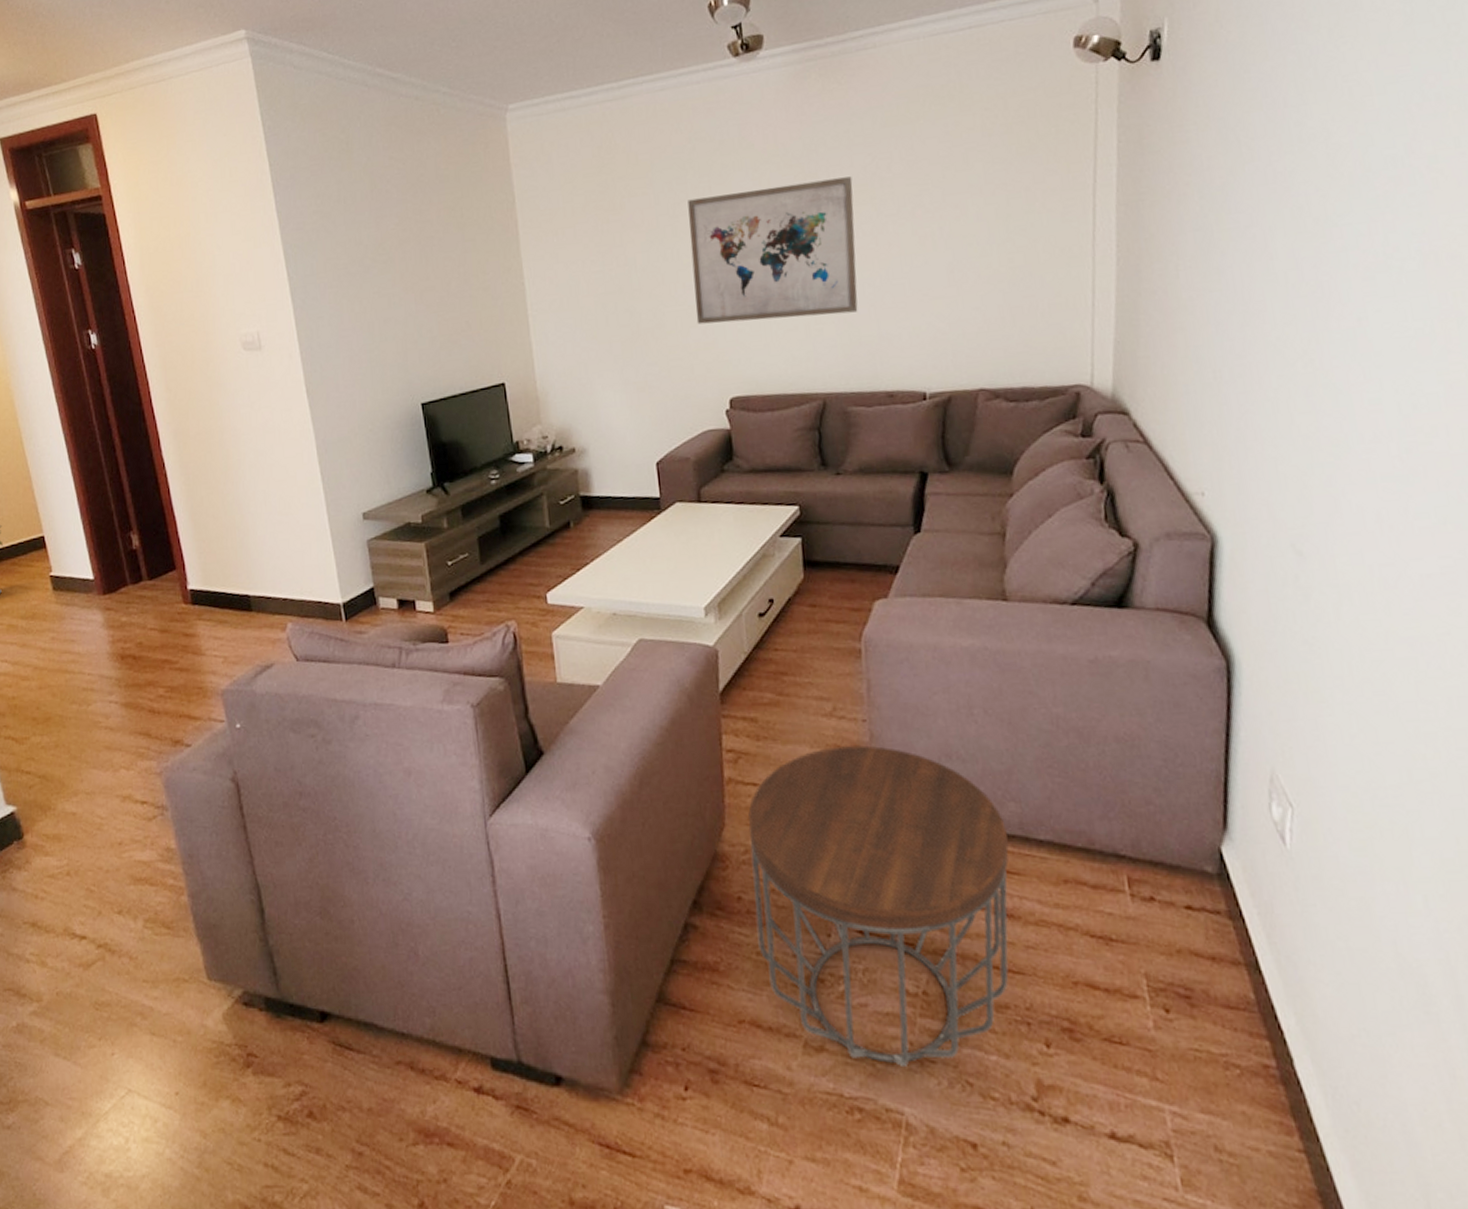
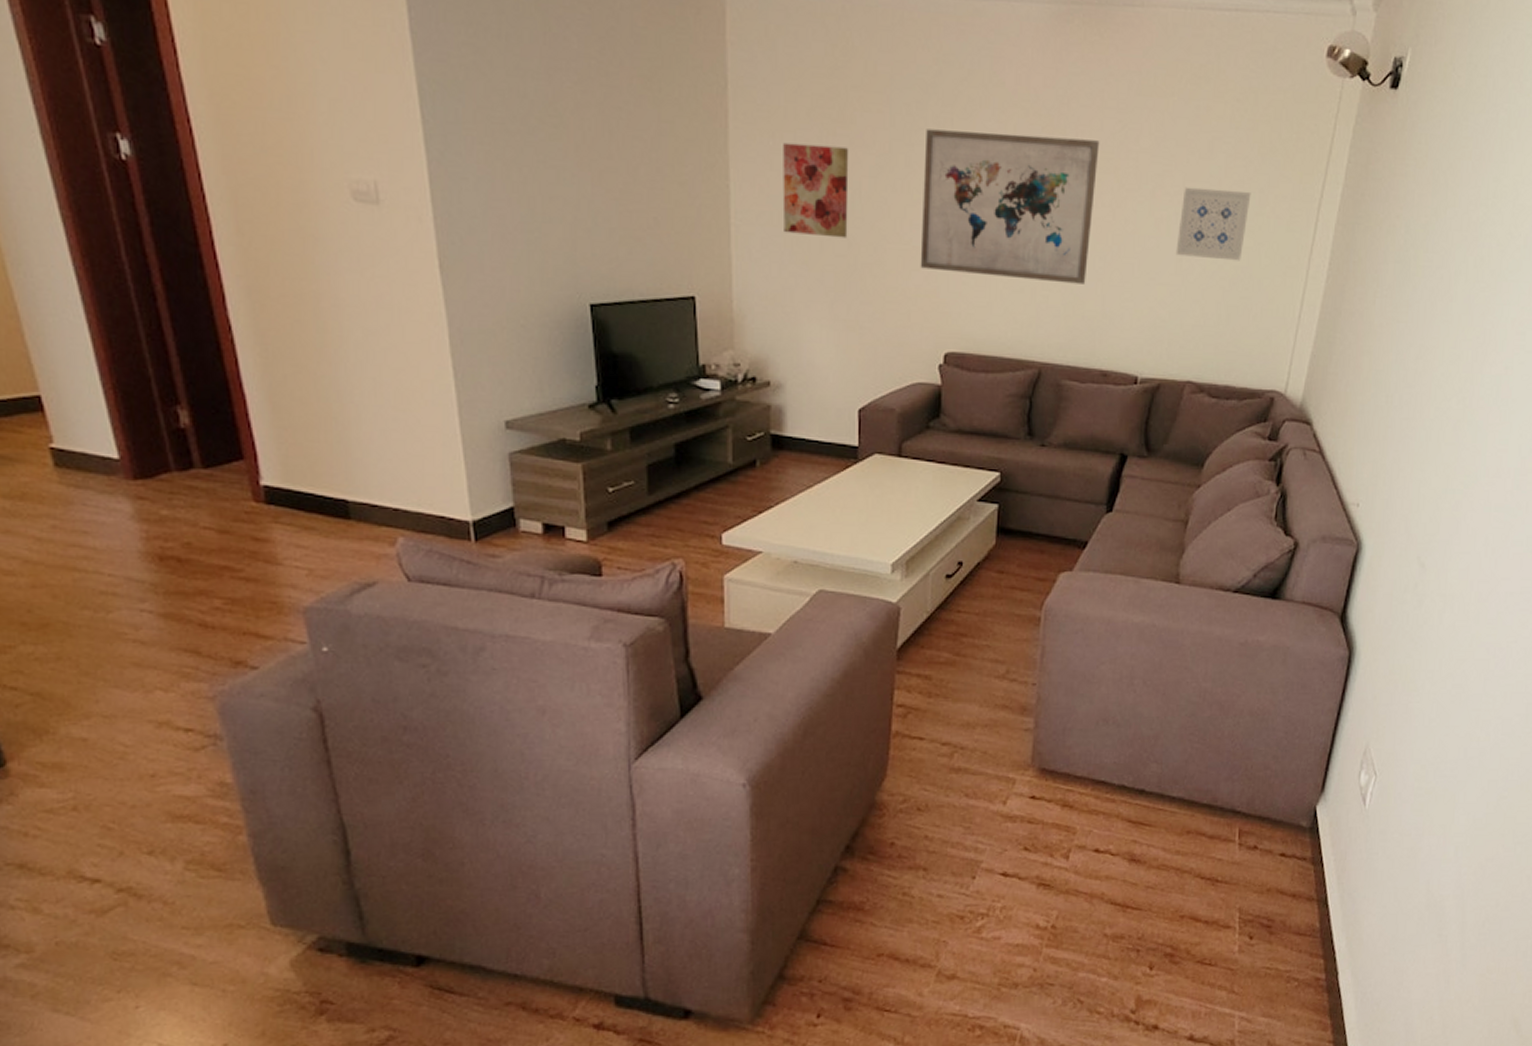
wall art: none [565,230,629,315] -> present [782,142,849,238]
side table: present [747,745,1009,1068] -> none [905,707,1146,990]
wall art: none [944,192,1018,268] -> present [1175,187,1251,261]

